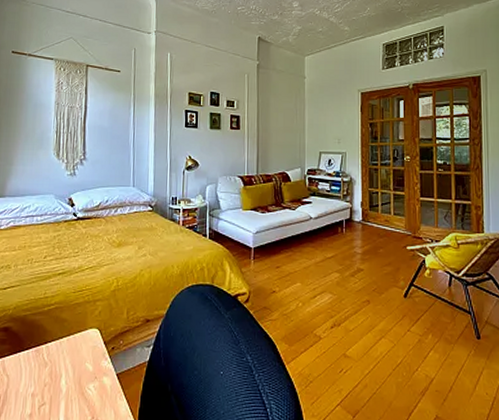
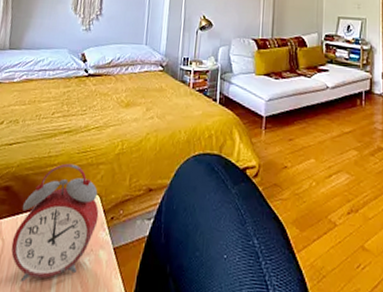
alarm clock: none [16,302,100,411] -> present [11,163,99,282]

